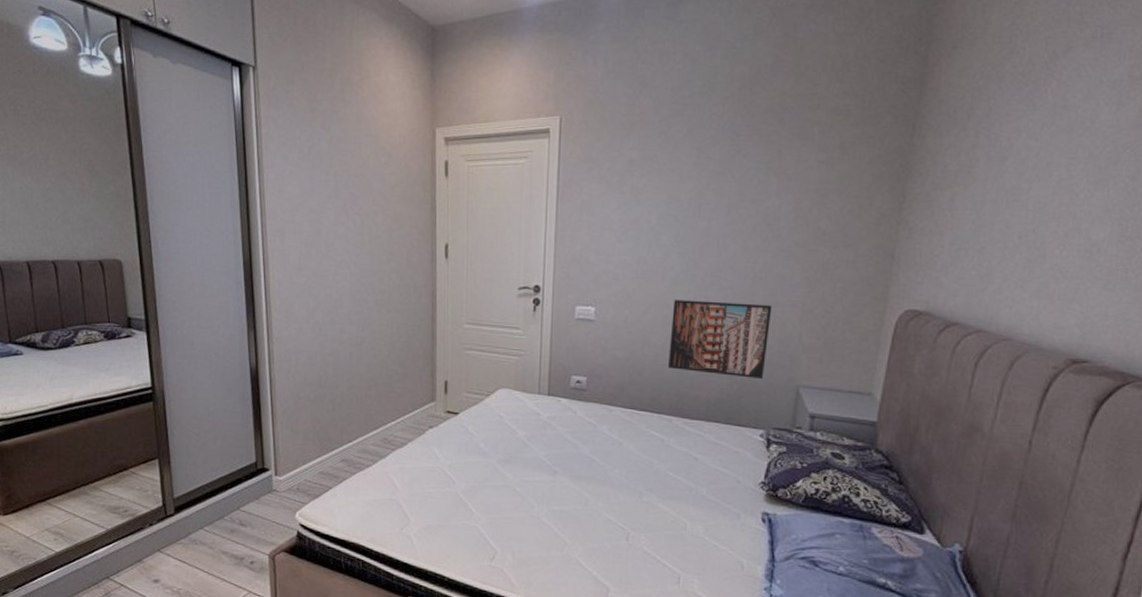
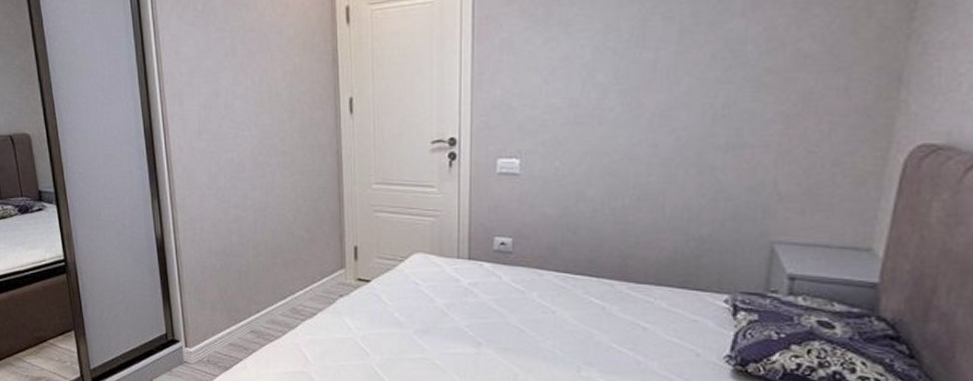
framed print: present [667,300,772,380] -> none [607,145,738,236]

